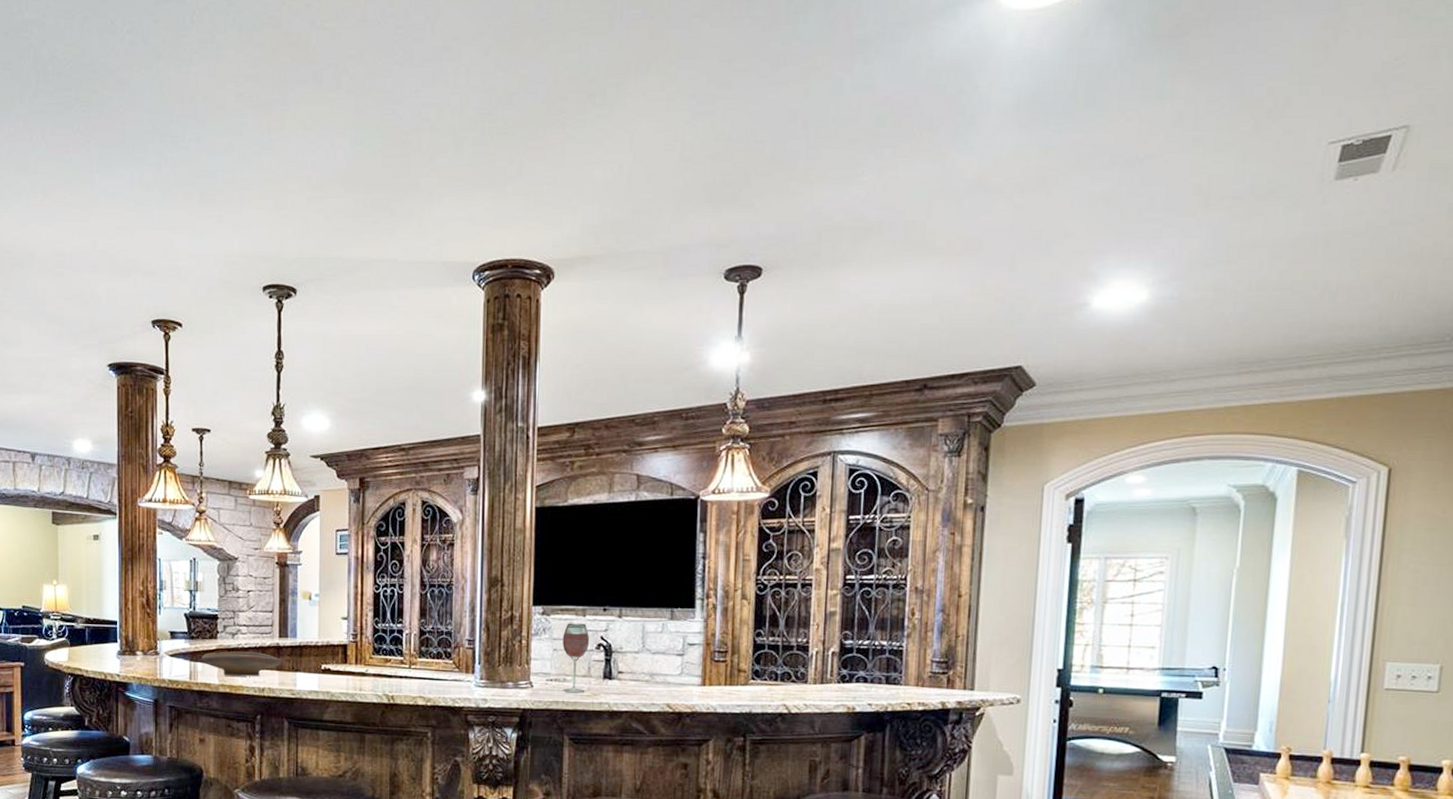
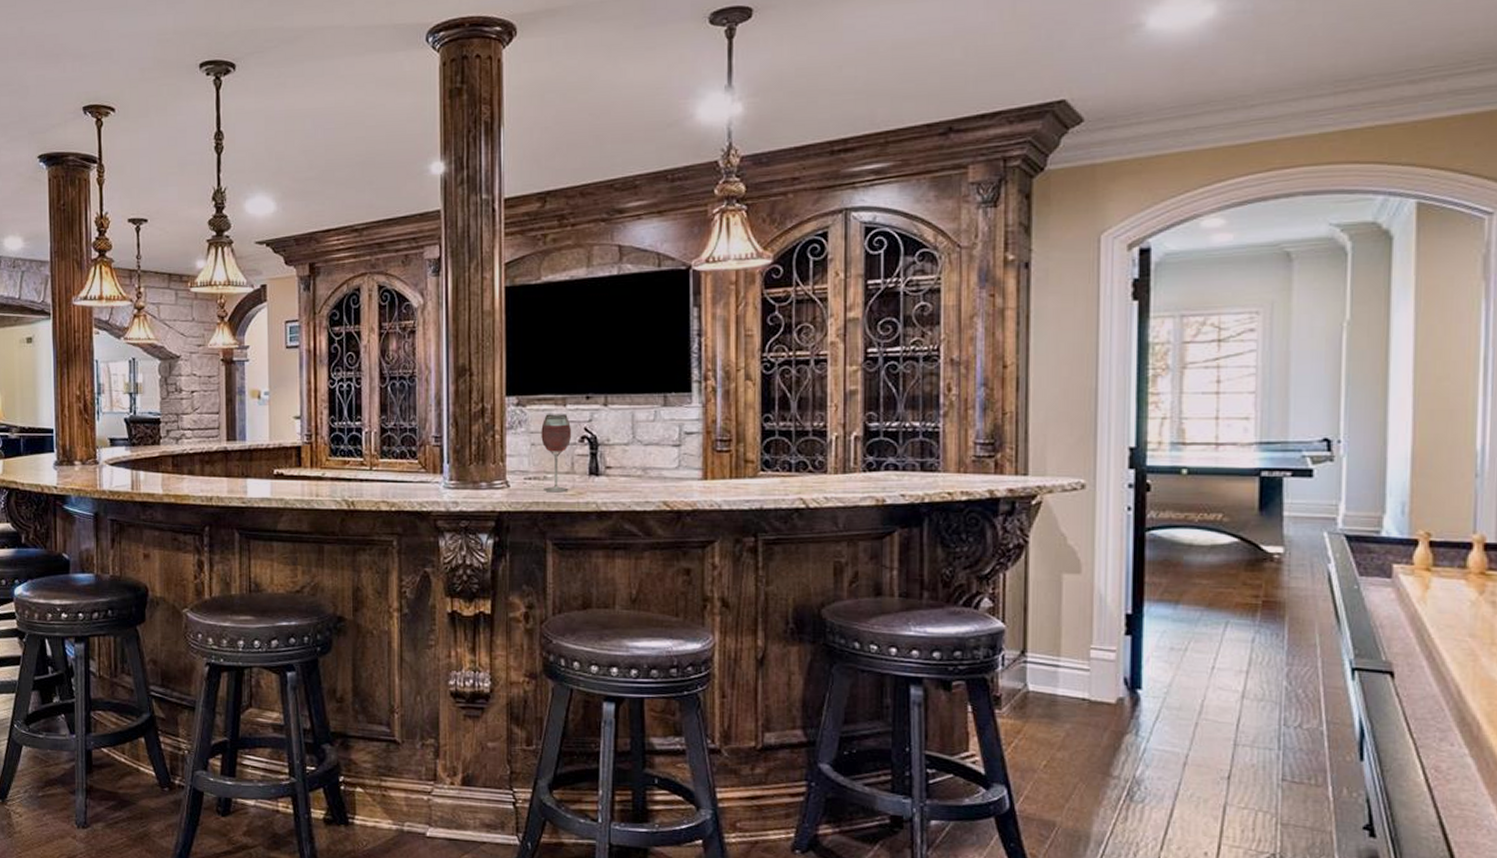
decorative bowl: present [201,651,283,677] -> none [144,458,231,485]

